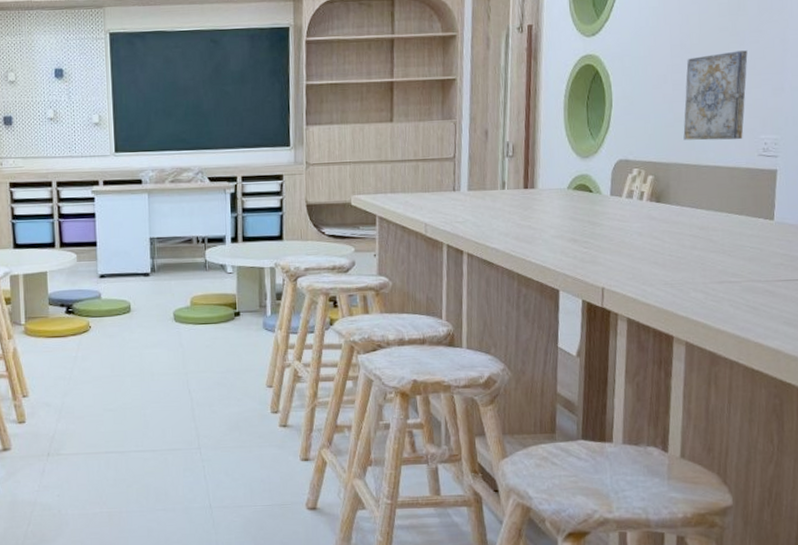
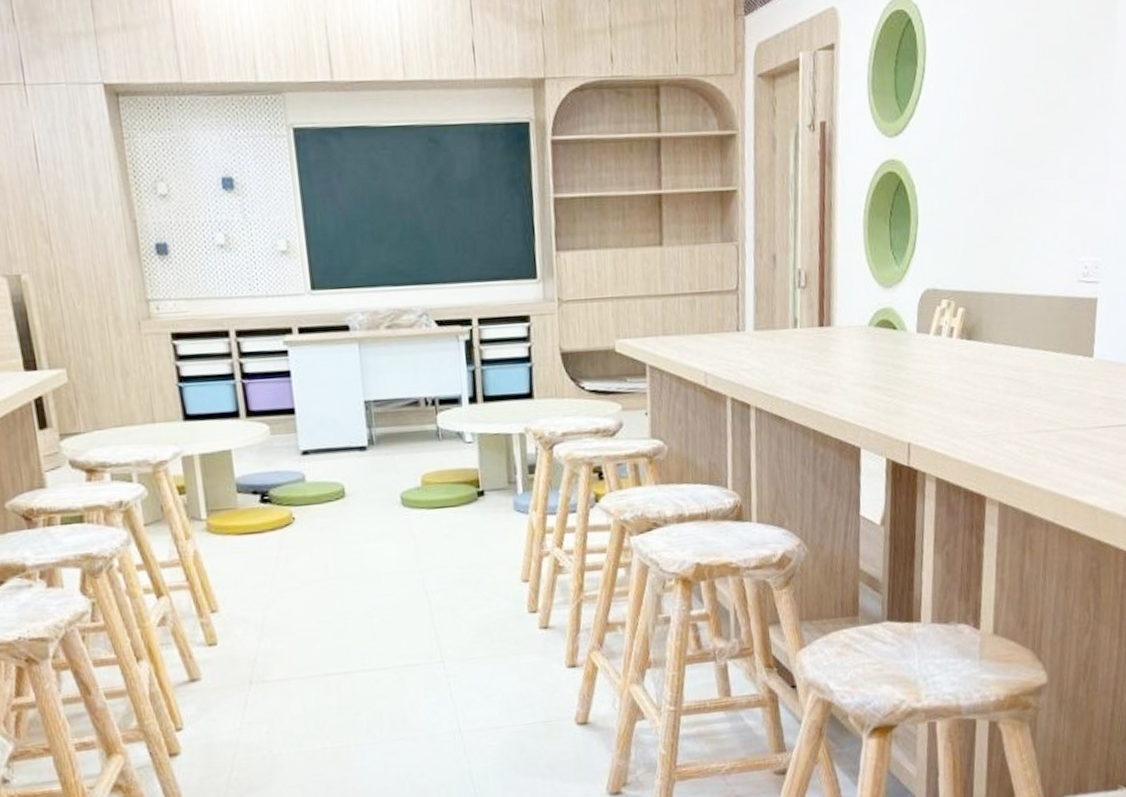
wall art: present [683,50,748,141] -> none [997,155,1068,265]

